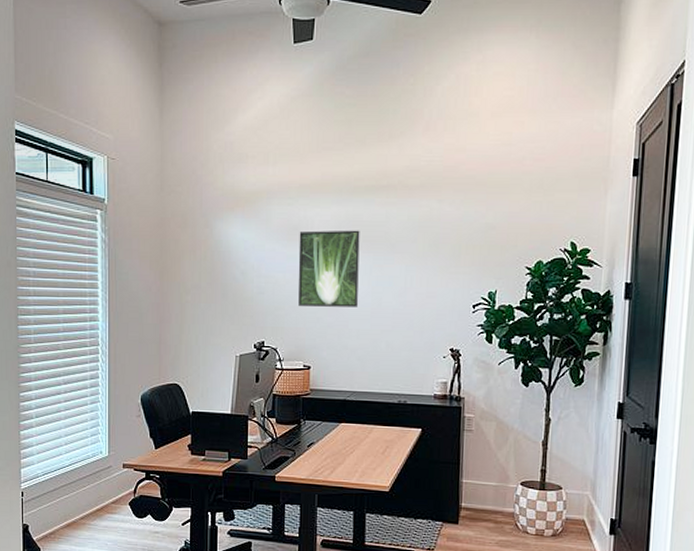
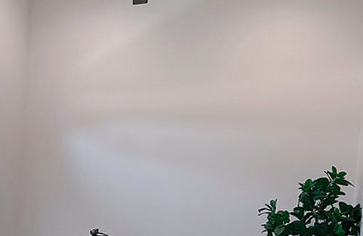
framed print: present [298,230,360,307] -> none [126,146,176,207]

